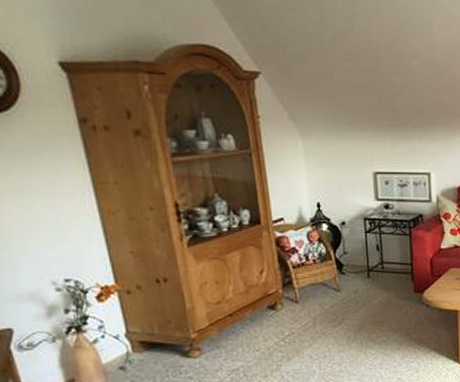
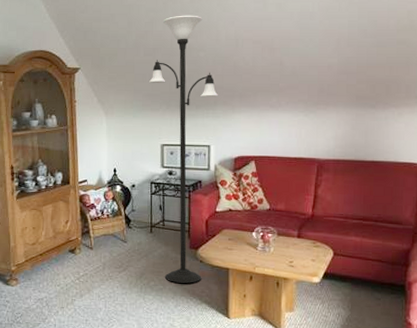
floor lamp: none [354,11,437,332] -> present [149,15,219,284]

